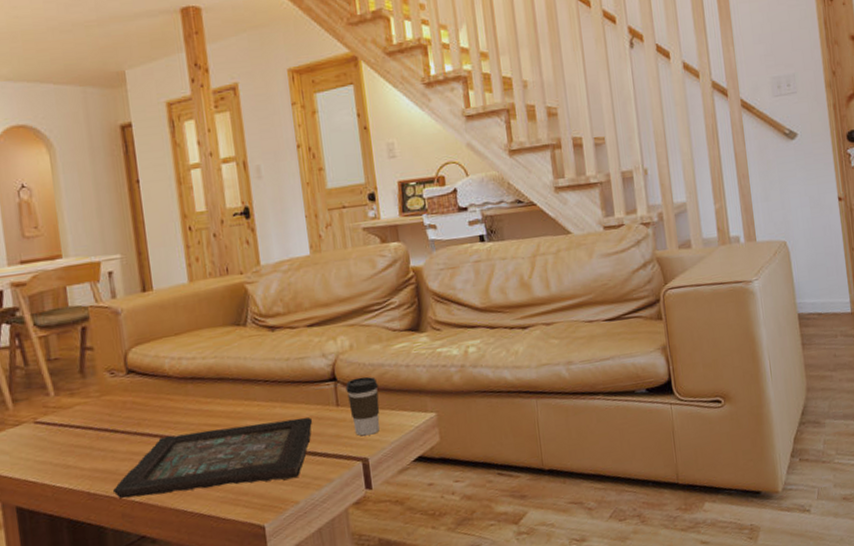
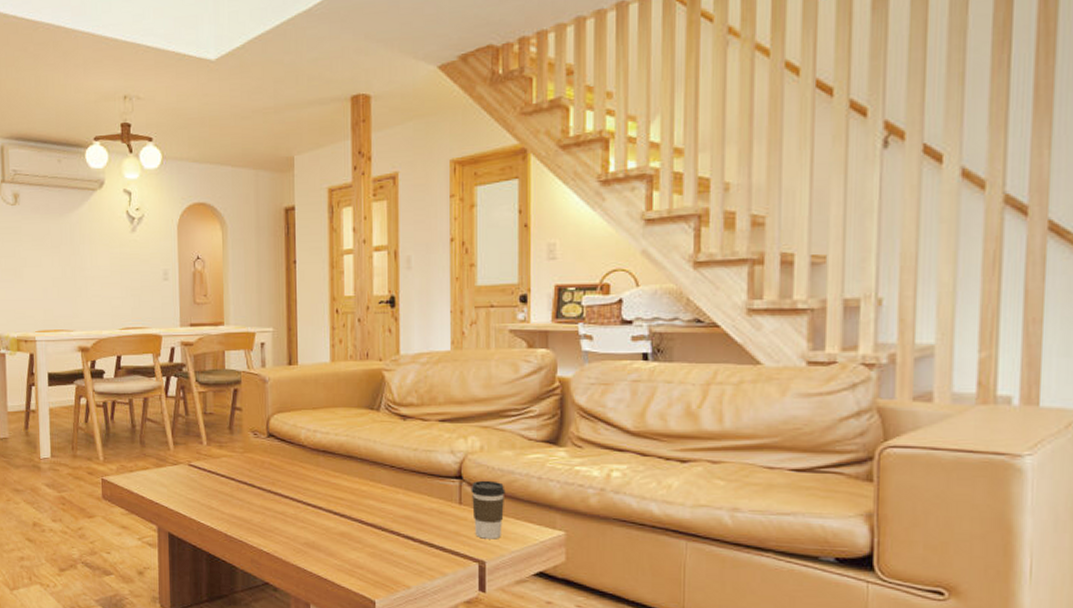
decorative tray: present [112,417,313,500] -> none [245,499,434,563]

